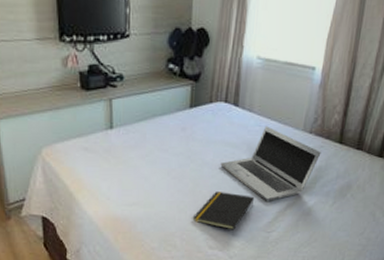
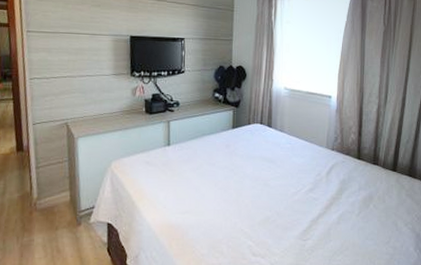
notepad: present [192,192,255,230] -> none [237,201,290,238]
laptop: present [220,125,322,201] -> none [259,143,344,211]

